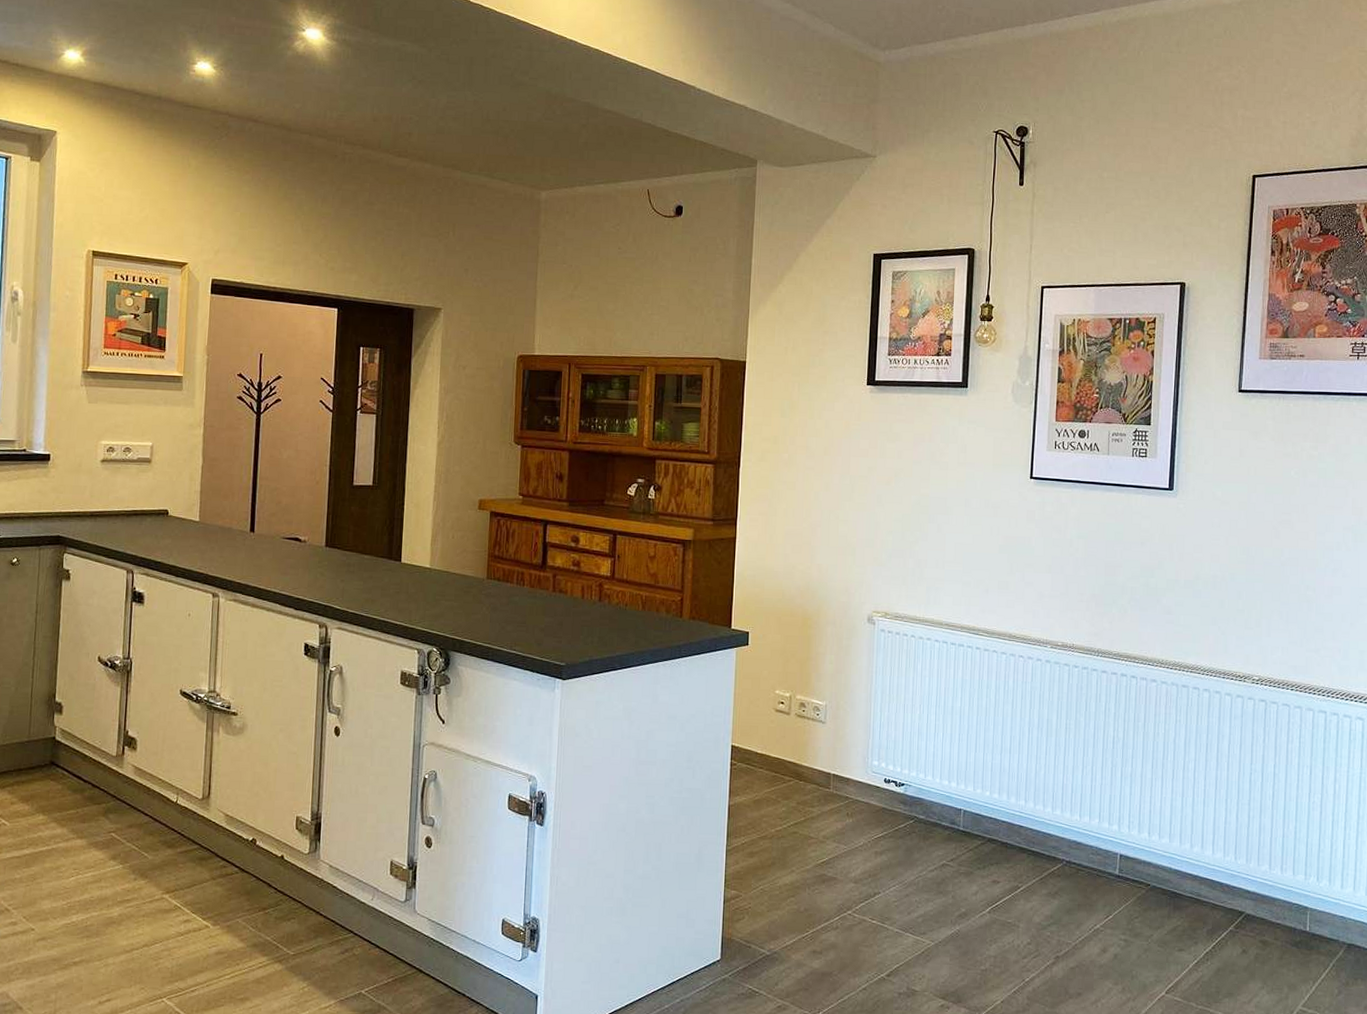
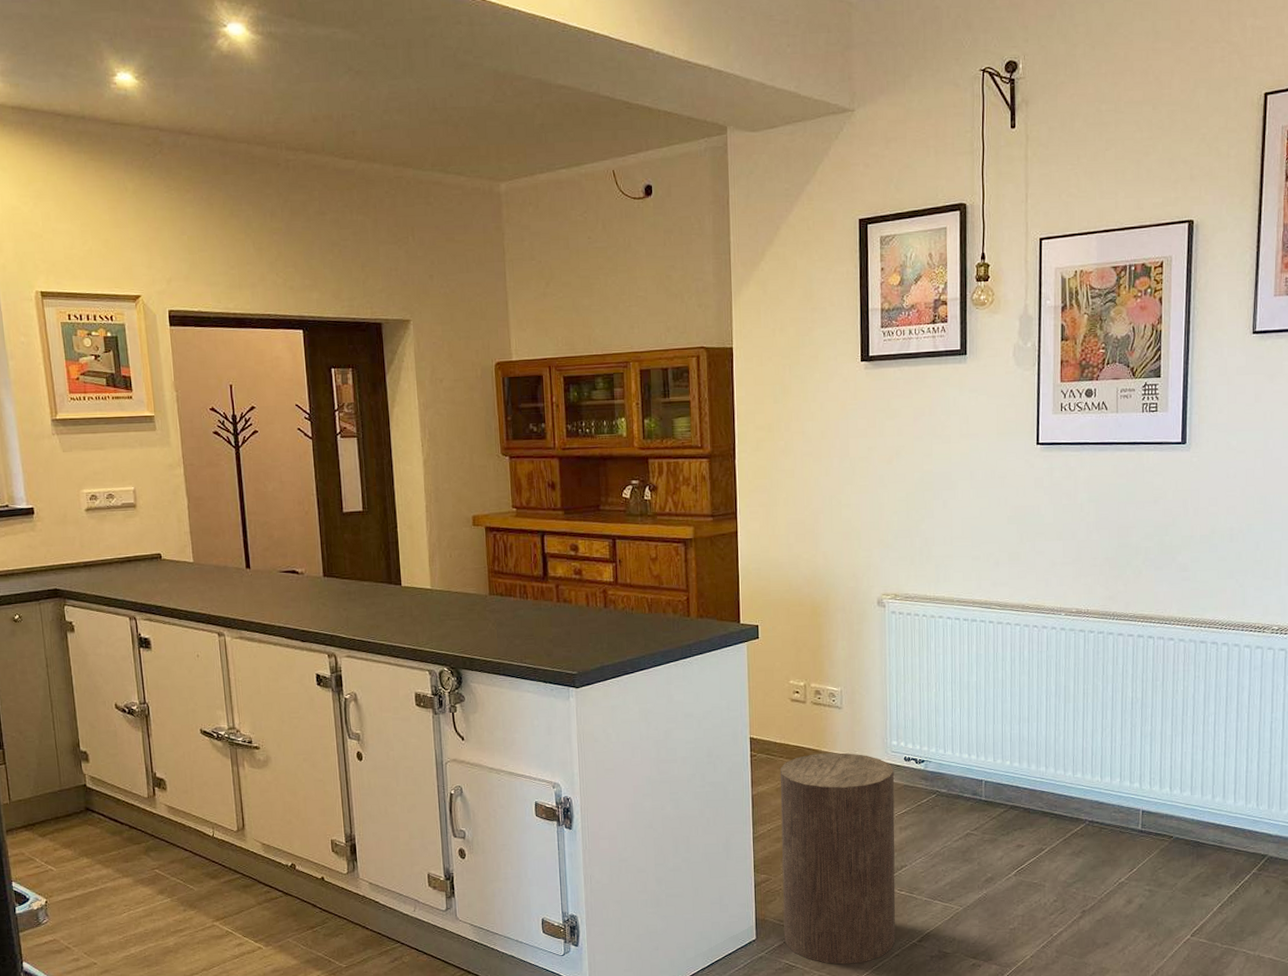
stool: none [750,767,874,995] -> present [780,752,896,964]

